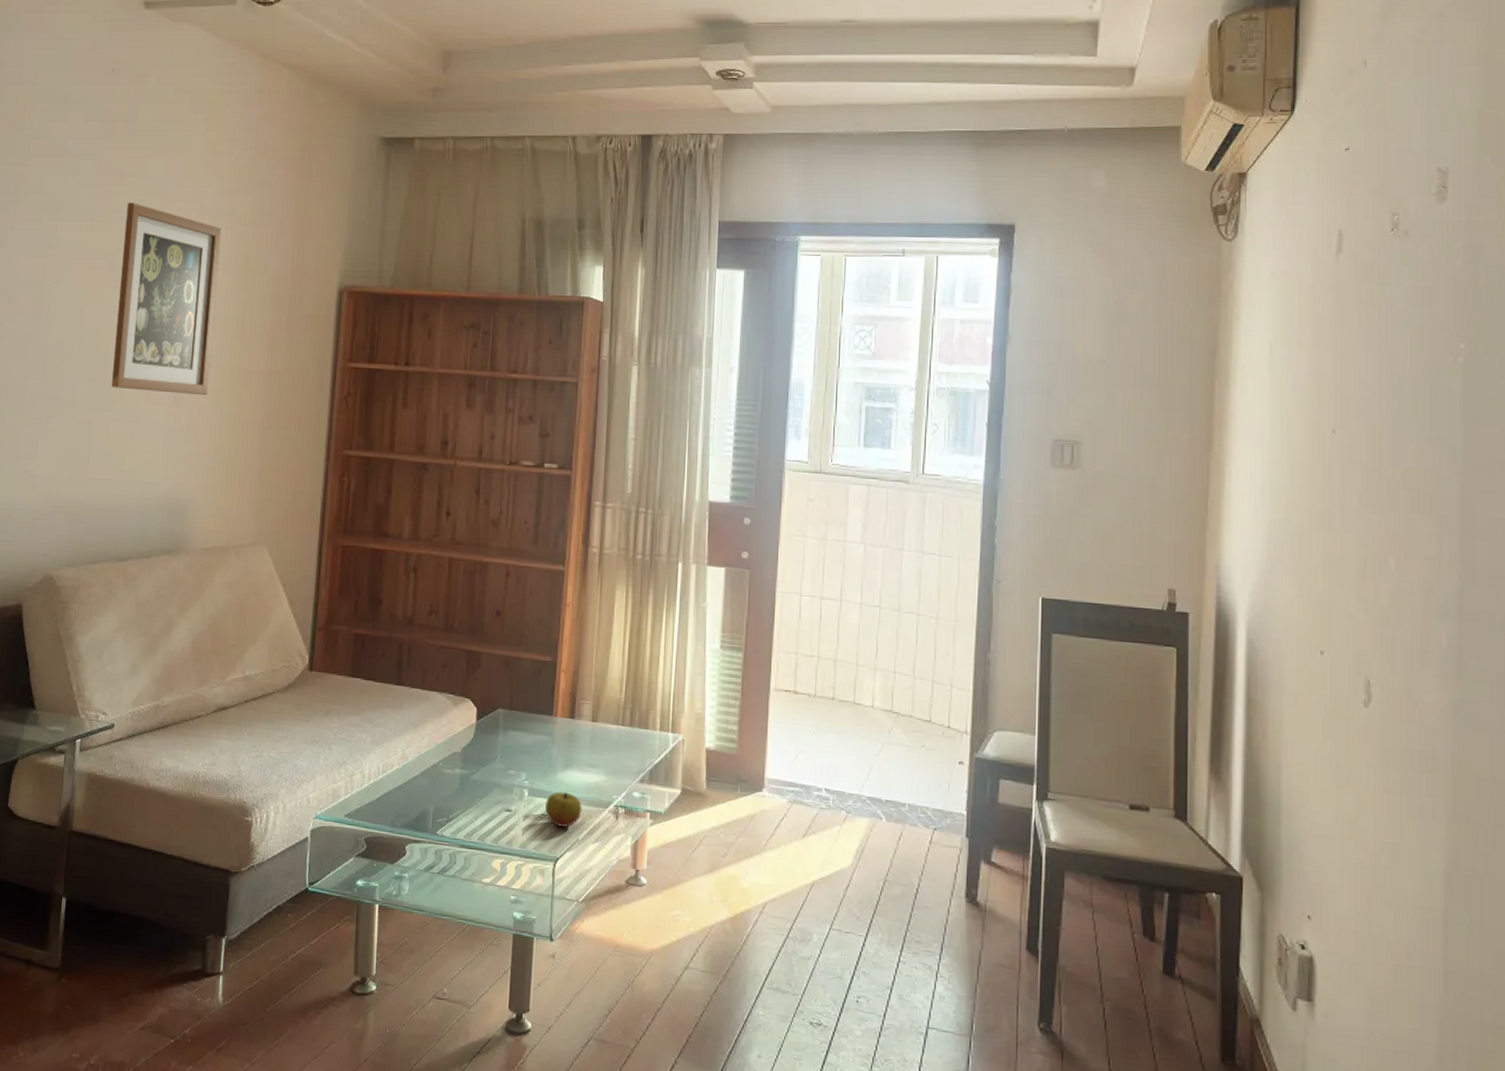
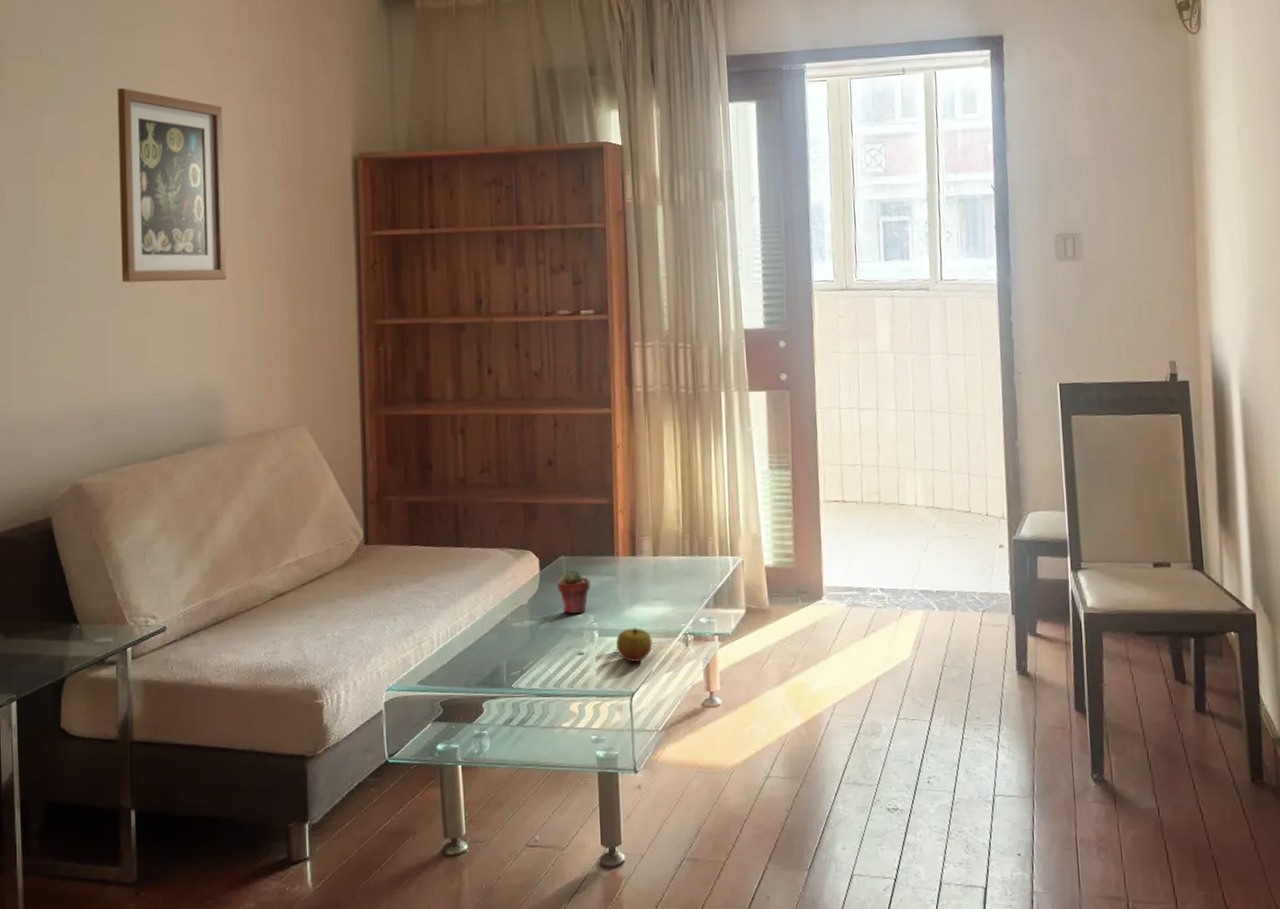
potted succulent: none [492,722,526,770] -> present [557,568,591,614]

